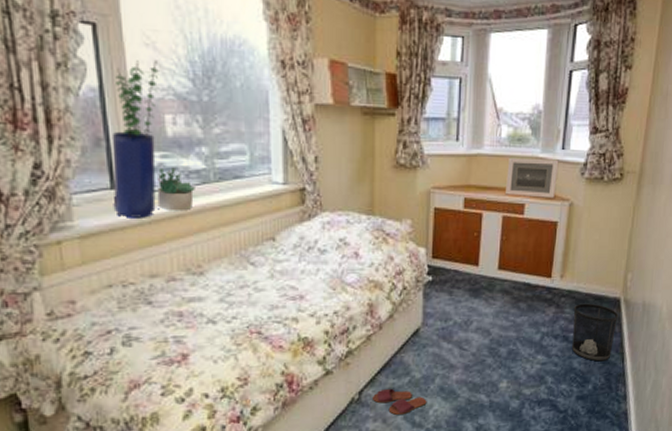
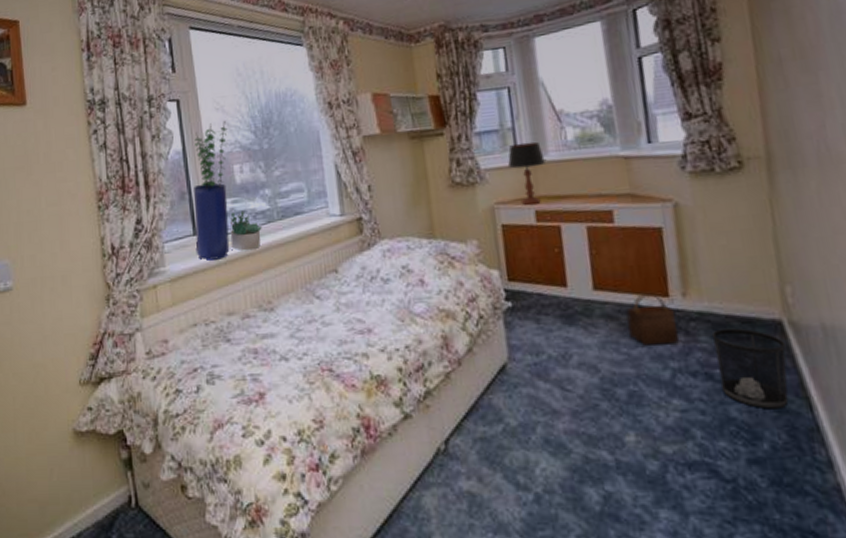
slippers: present [373,388,427,415] -> none [462,437,531,472]
table lamp: none [449,134,480,193] -> present [508,141,546,206]
picture frame: present [504,157,559,198] -> none [581,155,651,203]
handbag: none [517,274,553,315] -> present [625,293,679,346]

